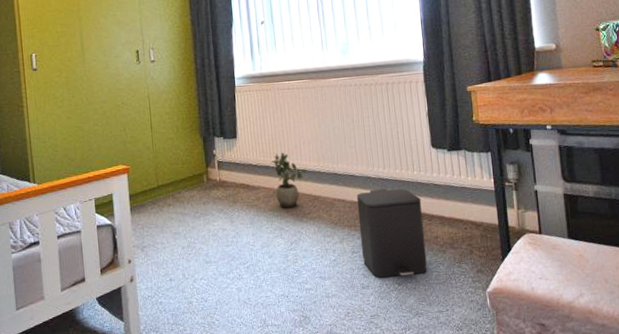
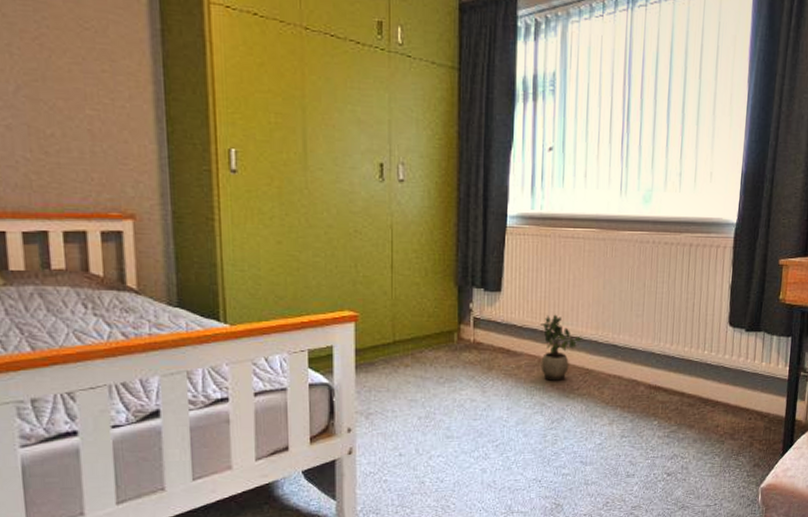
pedal bin: present [356,188,427,278] -> none [632,367,707,466]

